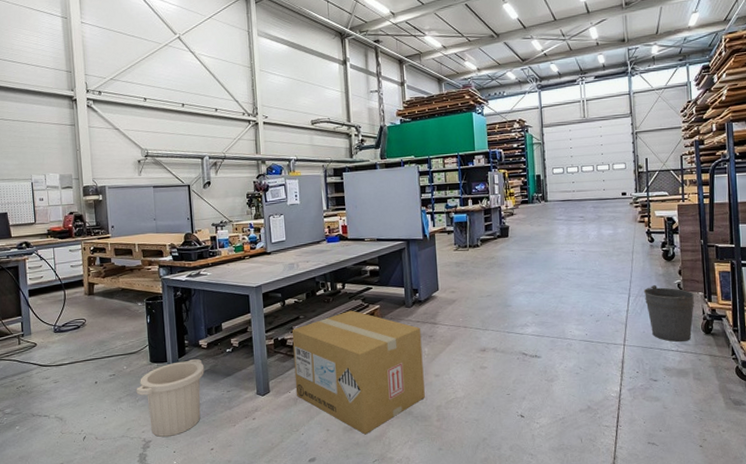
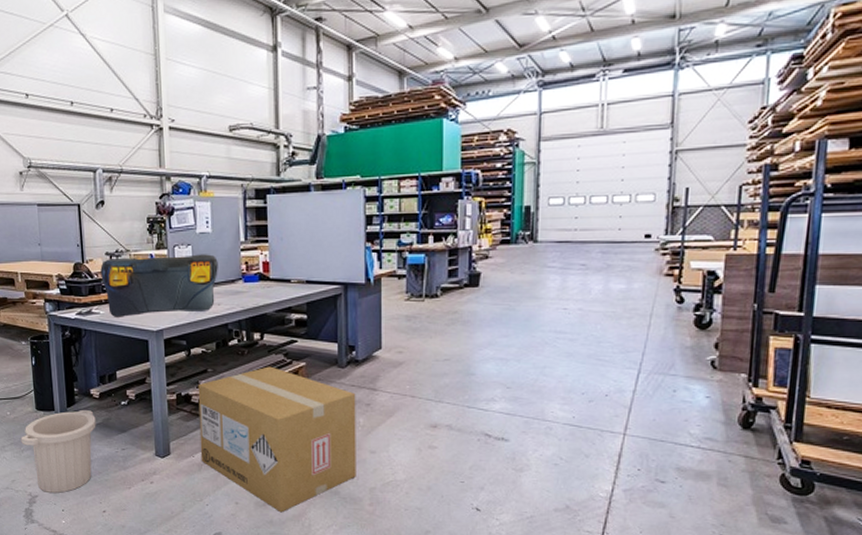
toolbox: none [207,221,306,277] -> present [100,254,218,317]
bucket: present [643,284,695,342] -> none [660,359,735,436]

